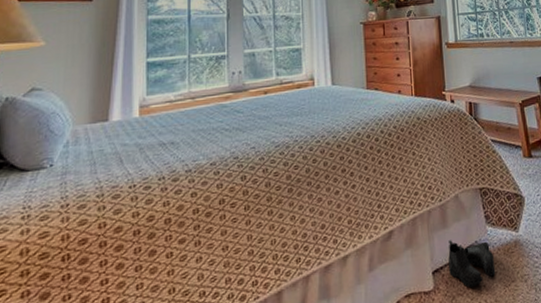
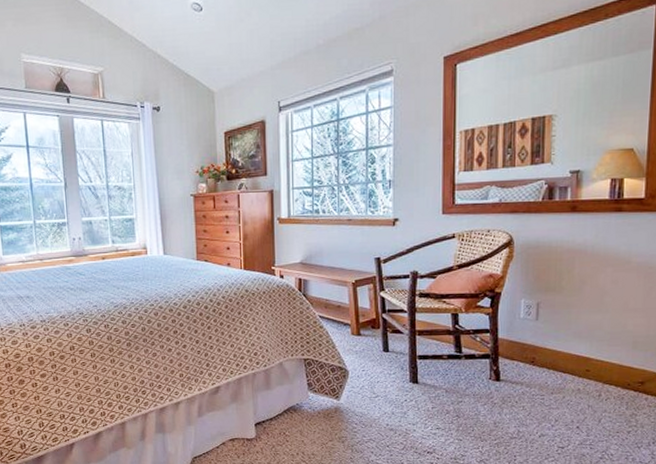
boots: present [448,240,496,288] -> none [270,400,315,440]

